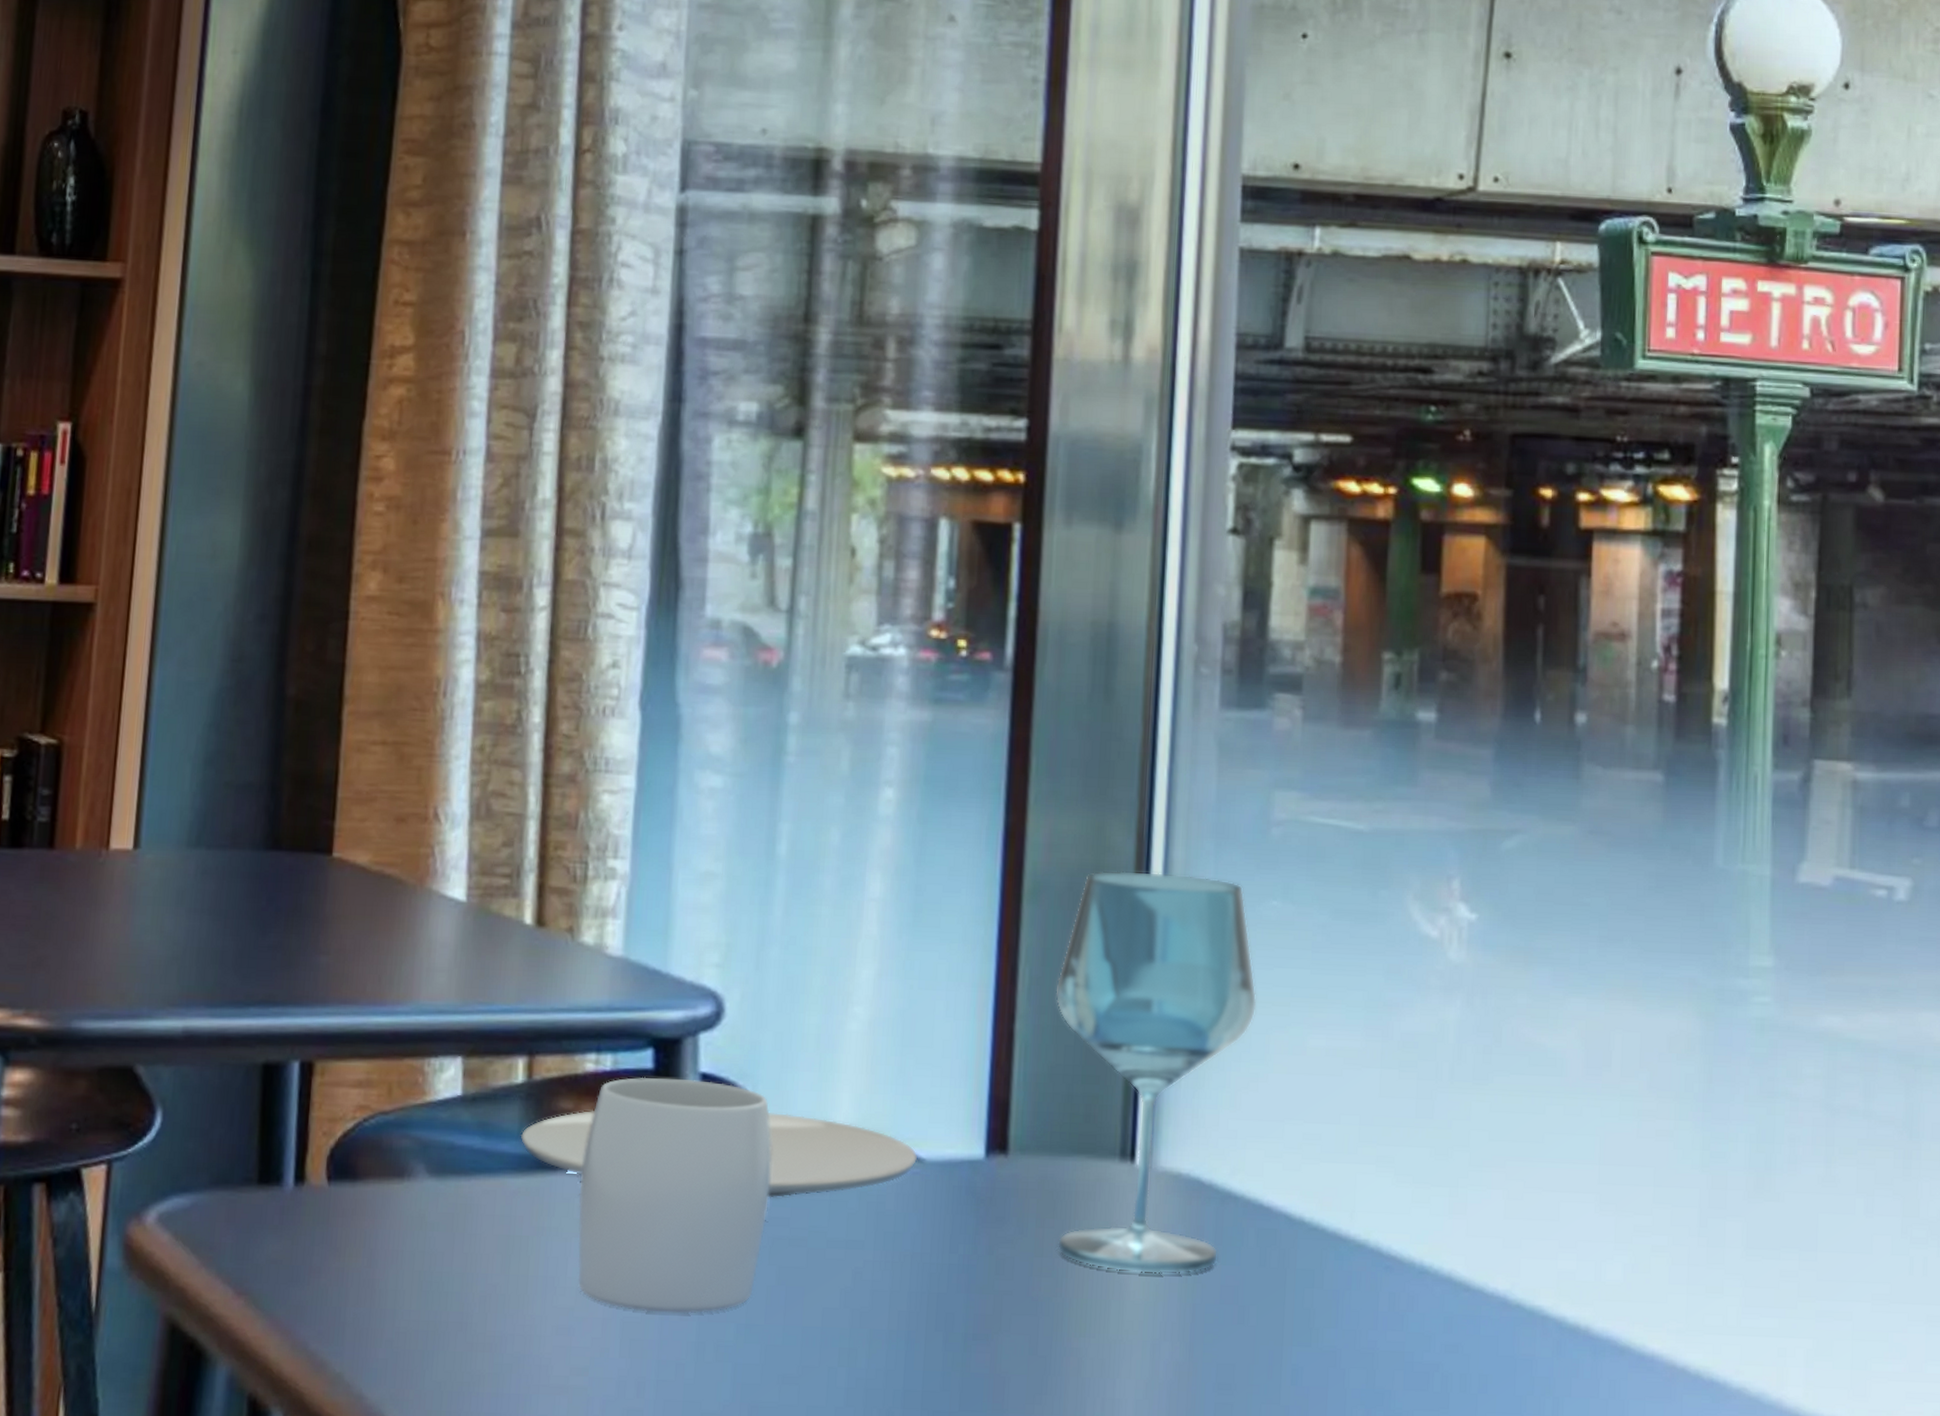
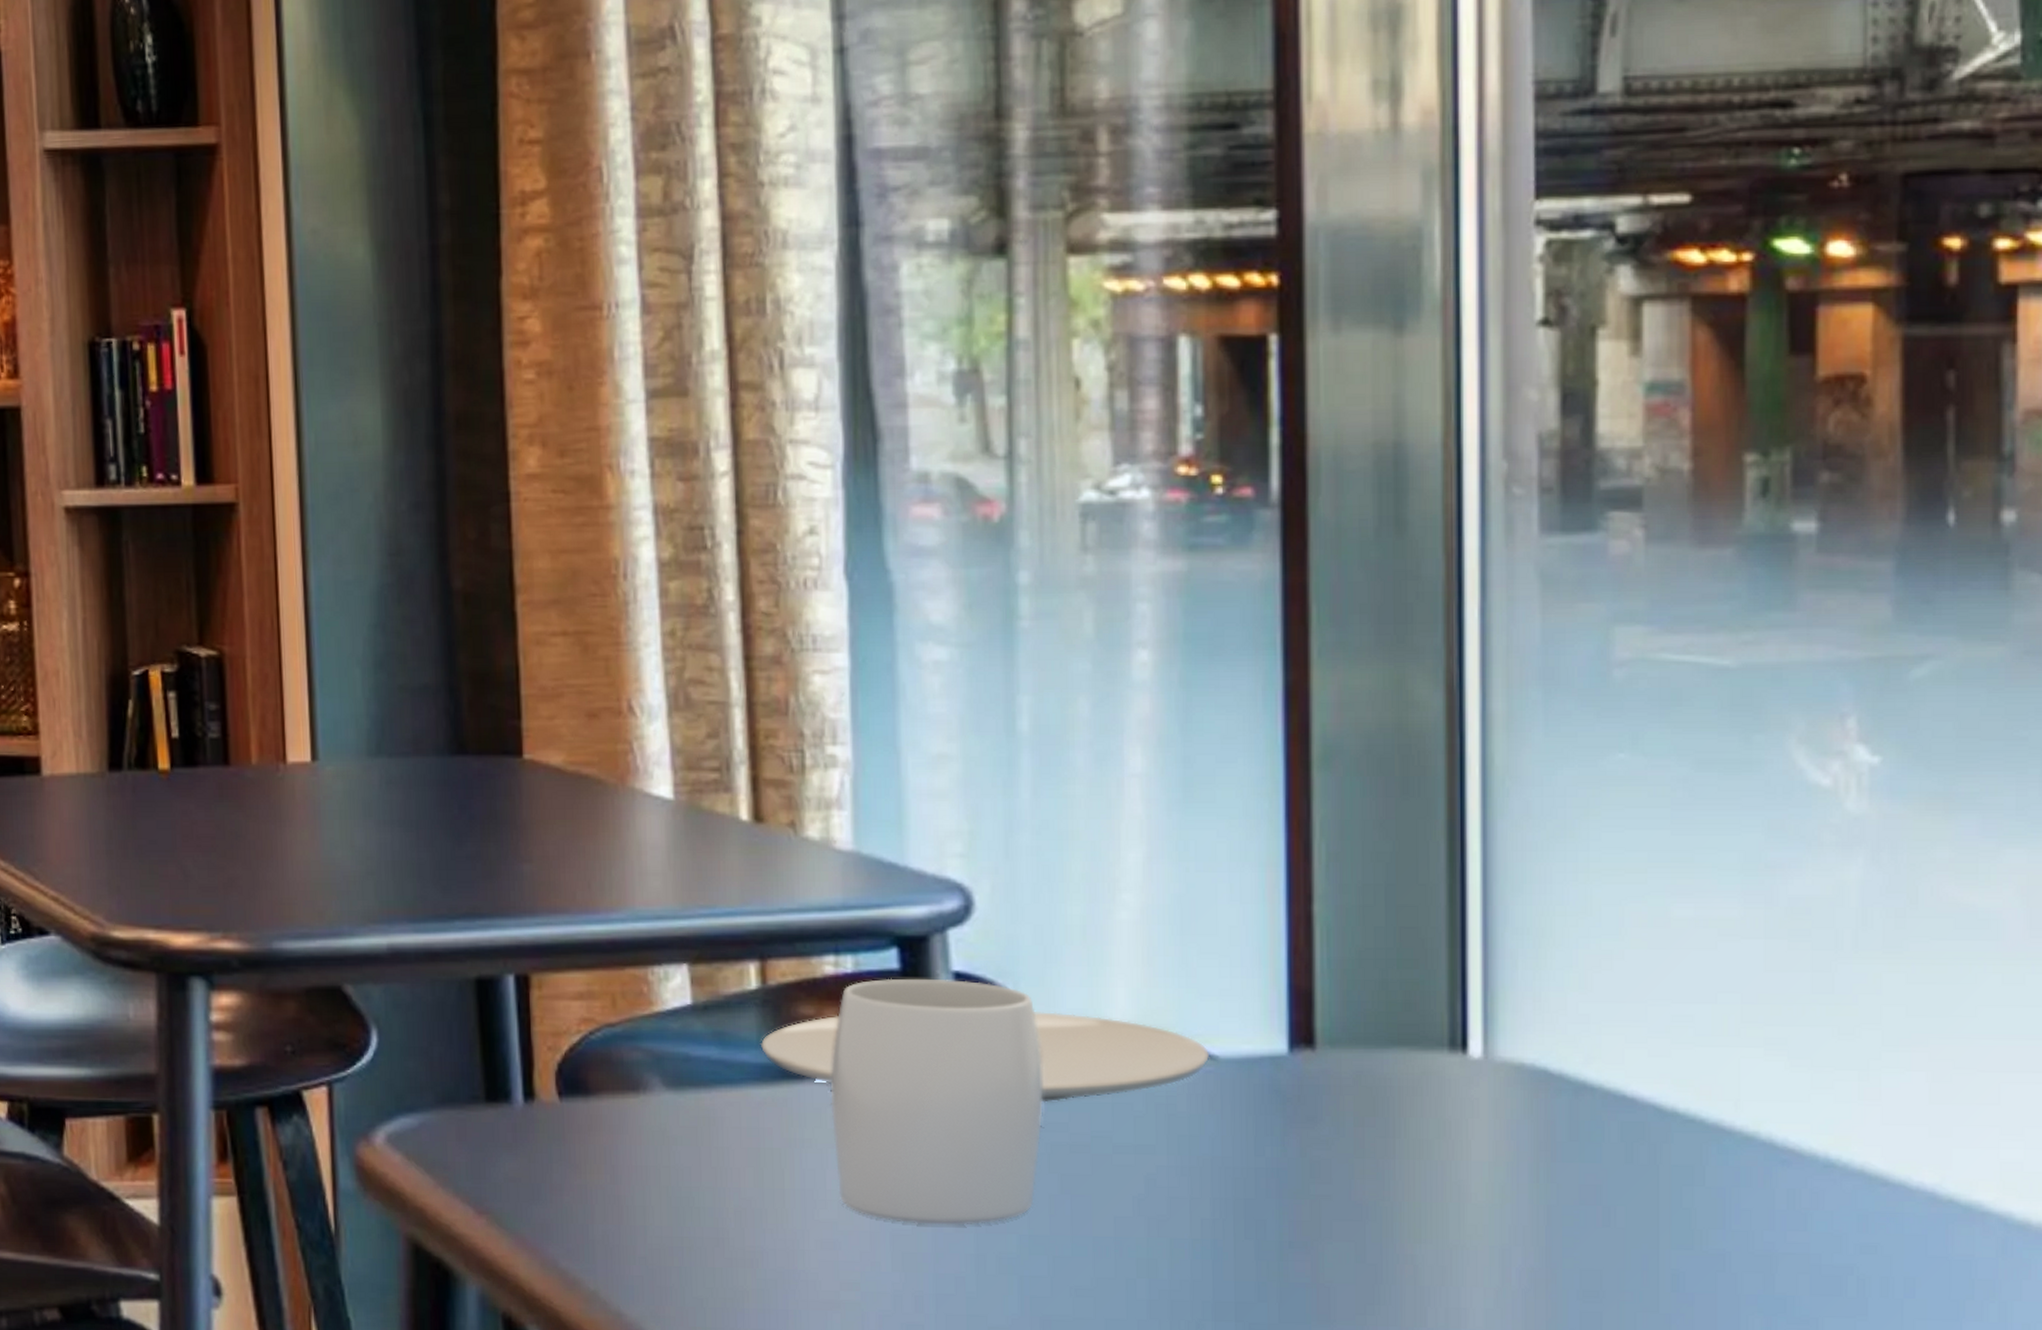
wine glass: present [1055,870,1257,1274] -> none [1359,727,1606,1174]

